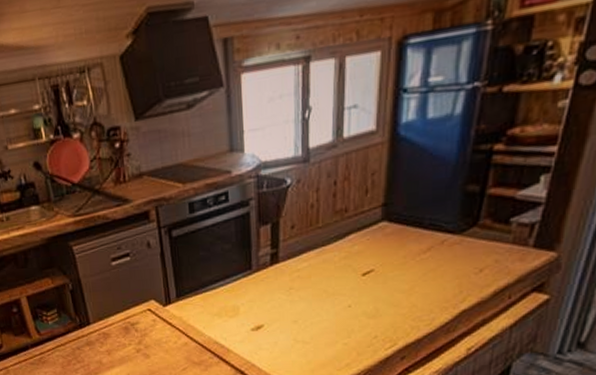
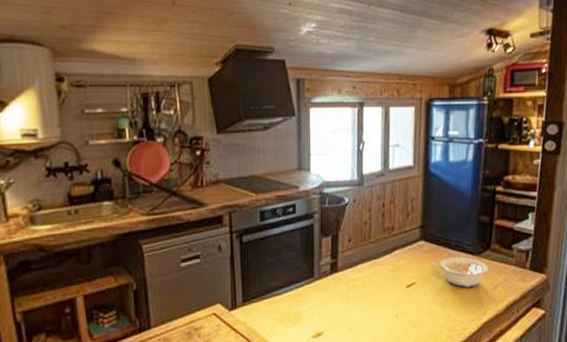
legume: none [395,237,473,273] -> present [431,257,488,288]

